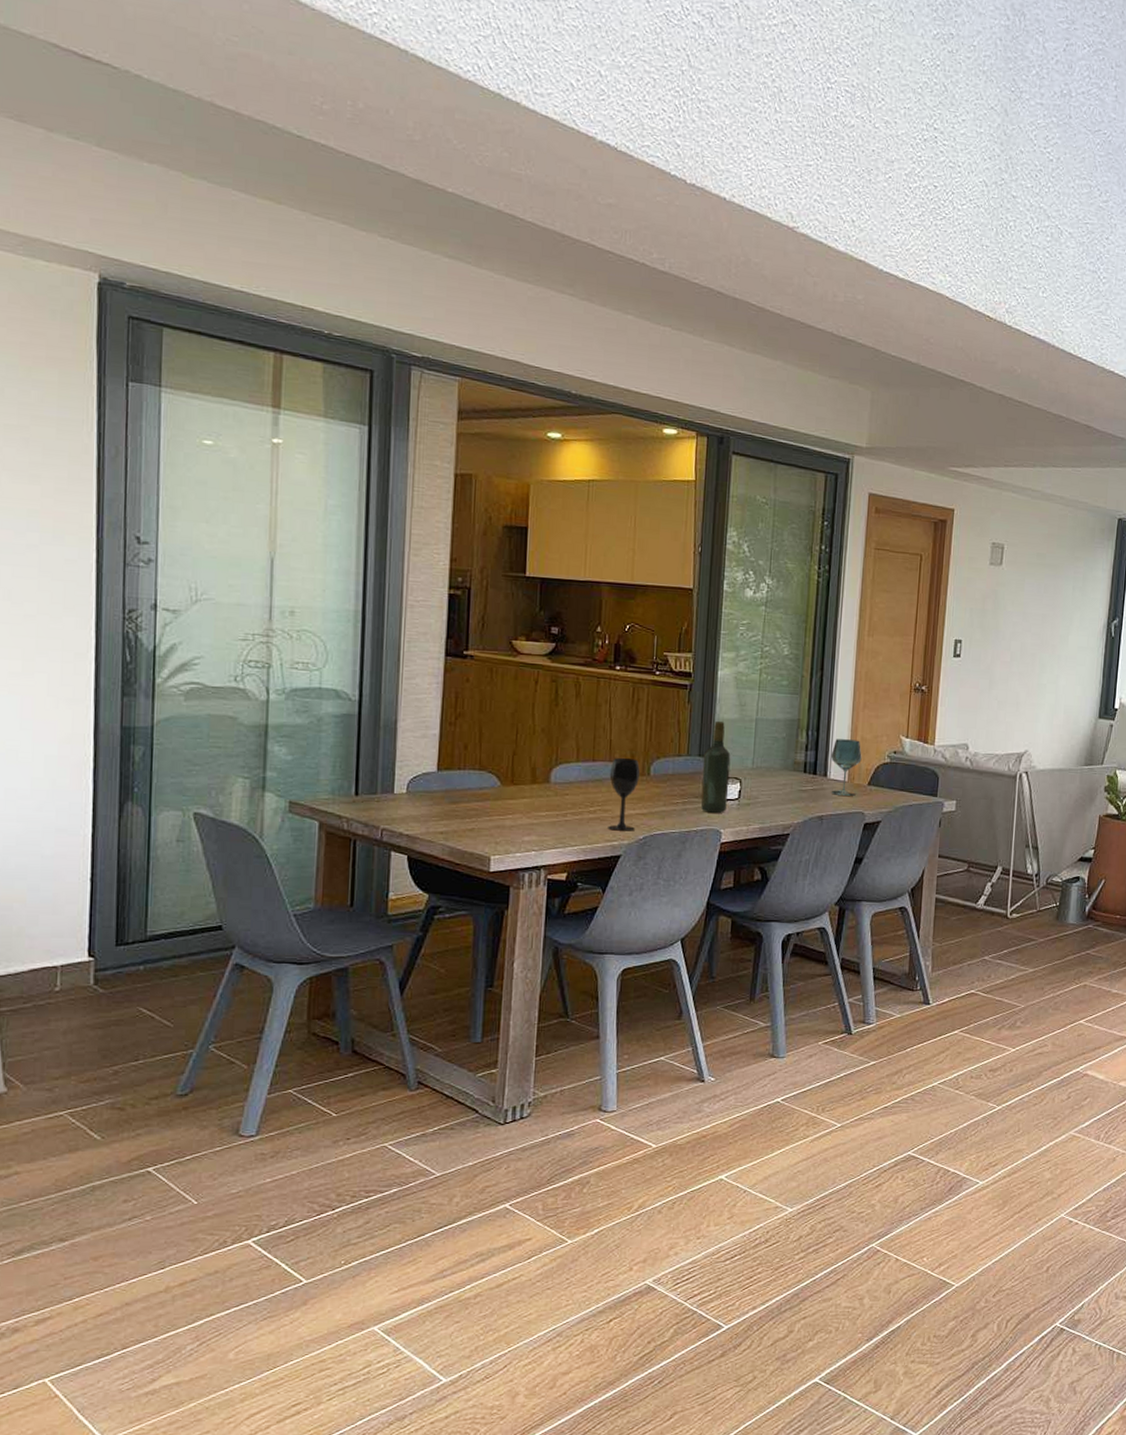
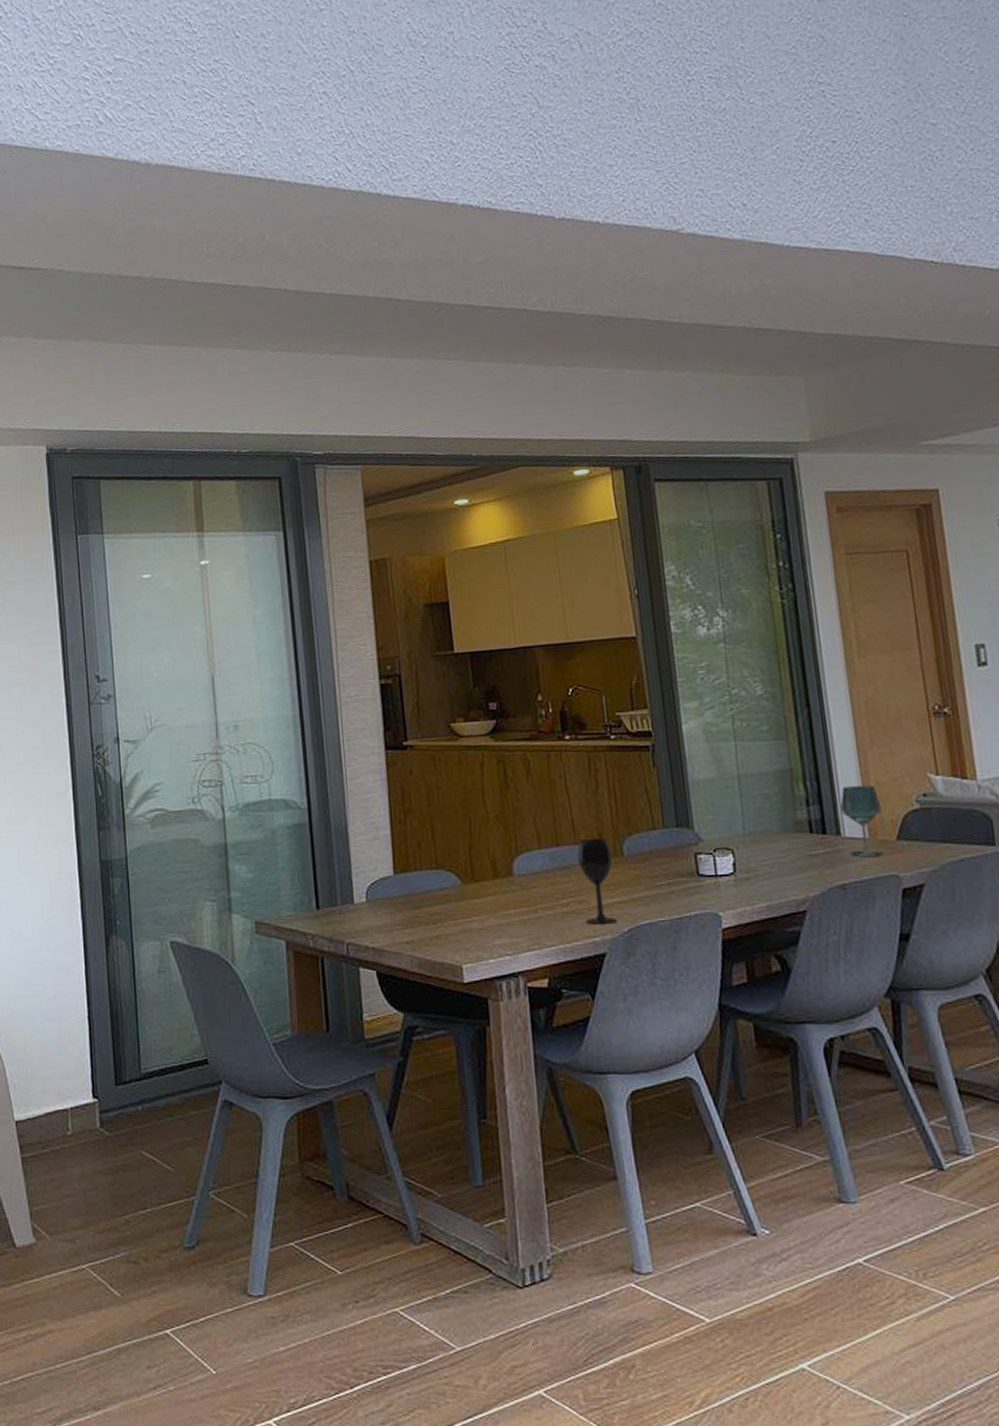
wine bottle: present [700,721,731,813] -> none [682,783,722,893]

